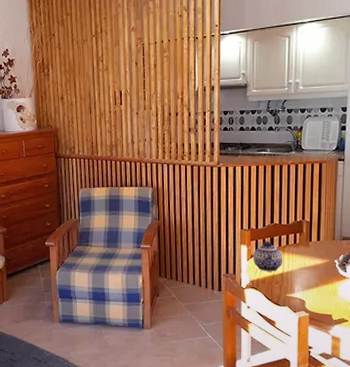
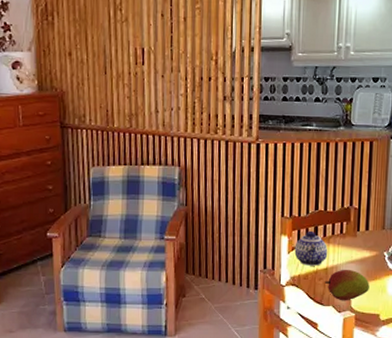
fruit: none [280,274,322,303] -> present [324,269,370,301]

